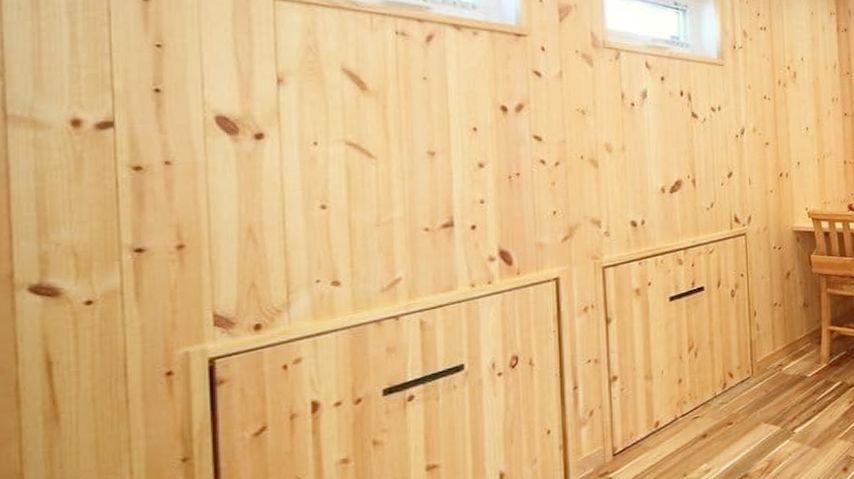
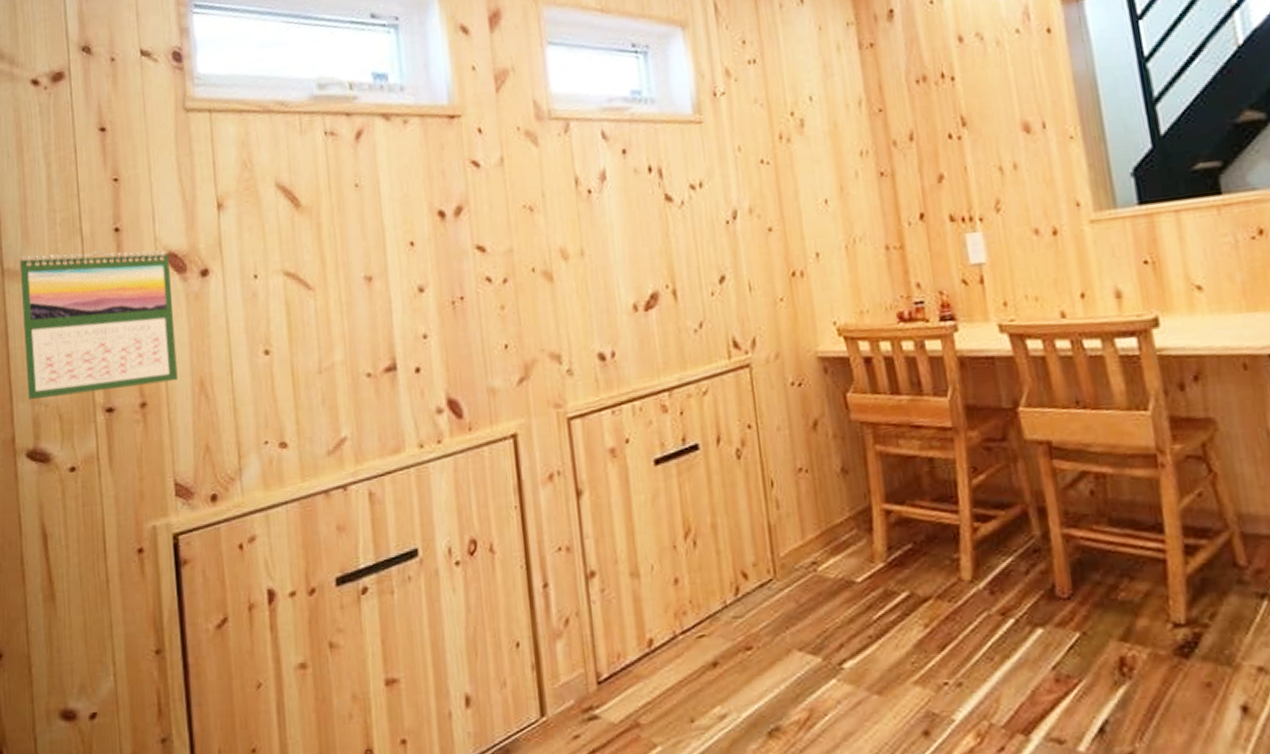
calendar: none [29,105,223,239] -> present [19,250,178,401]

